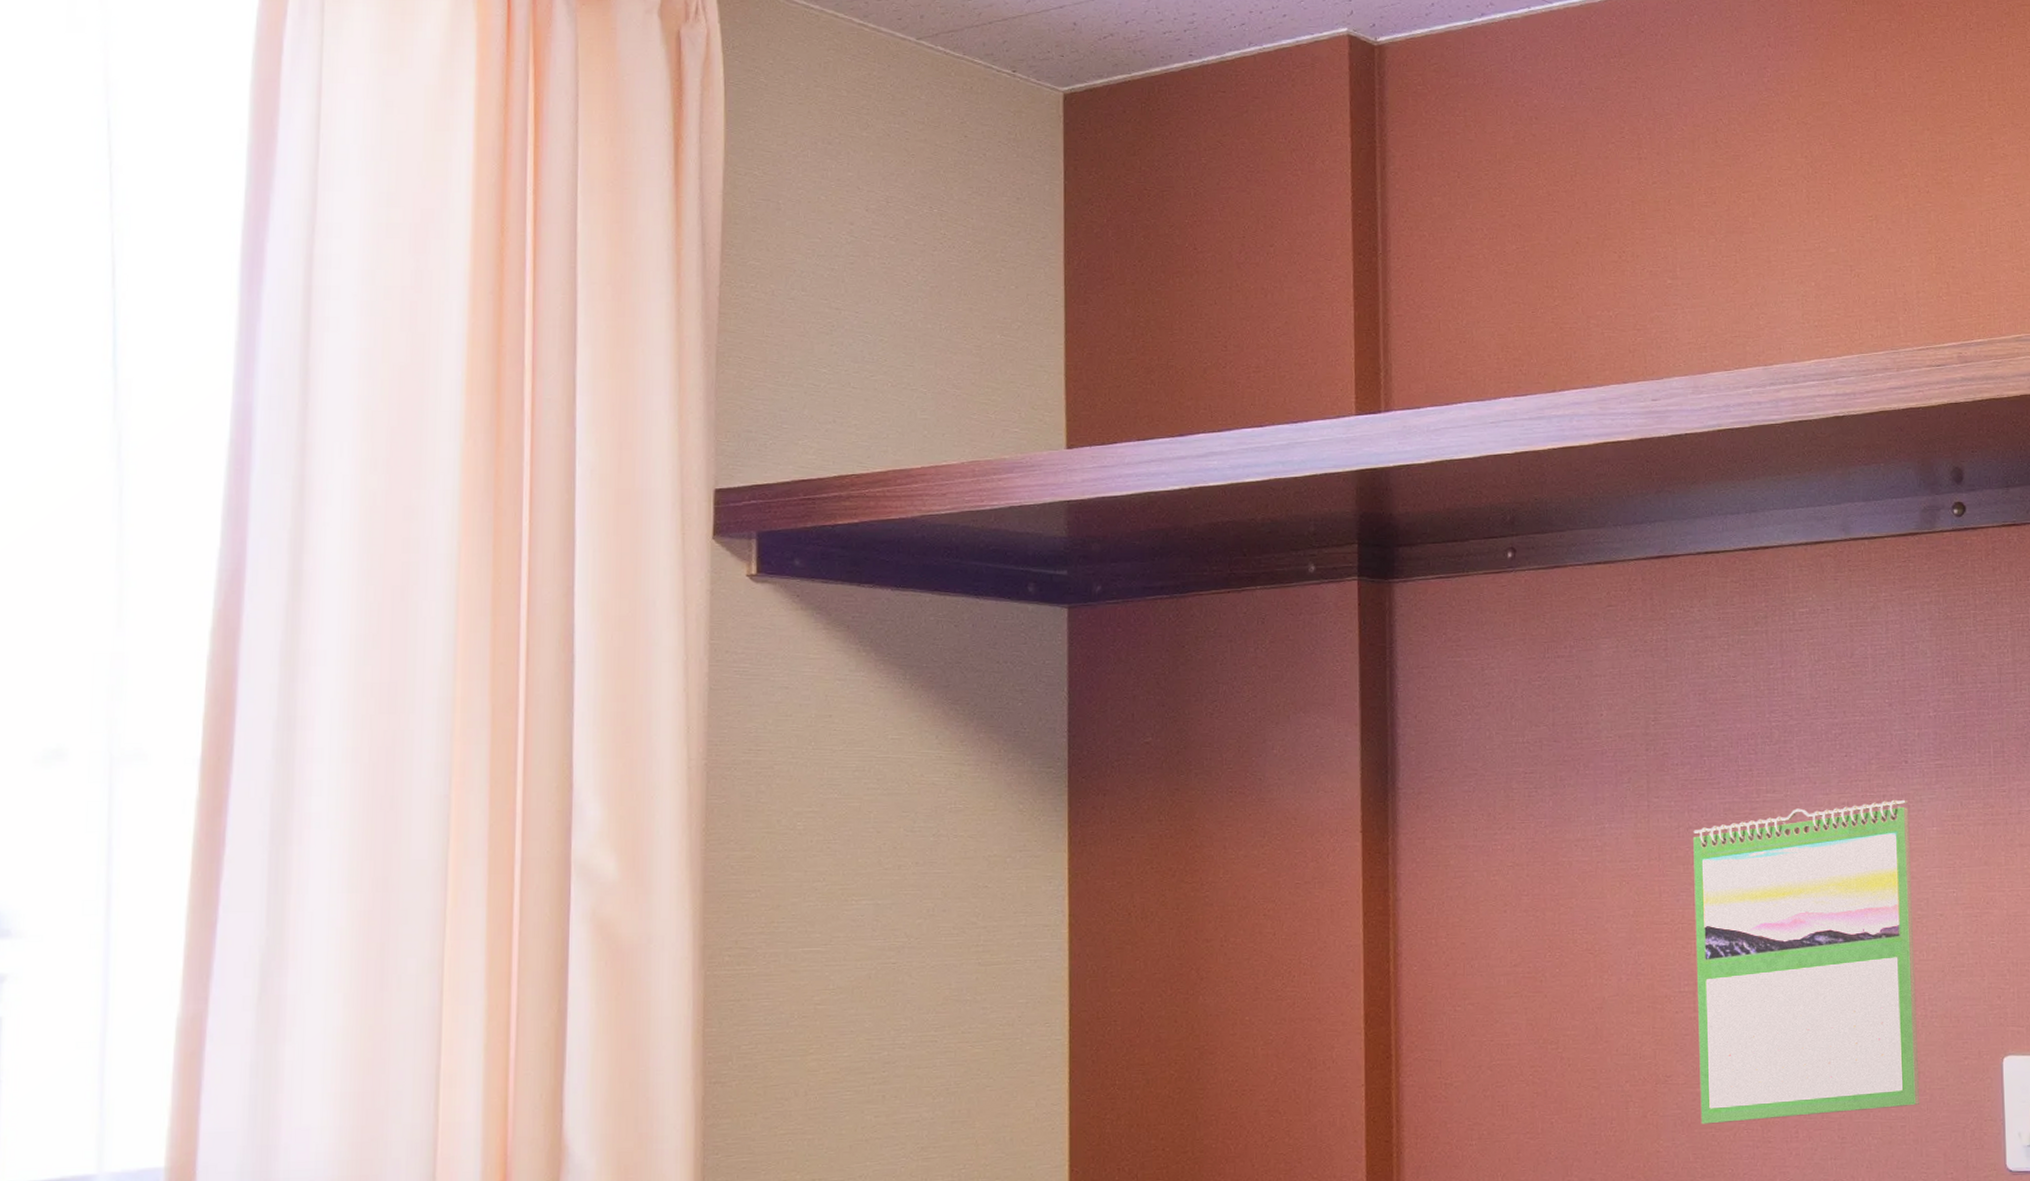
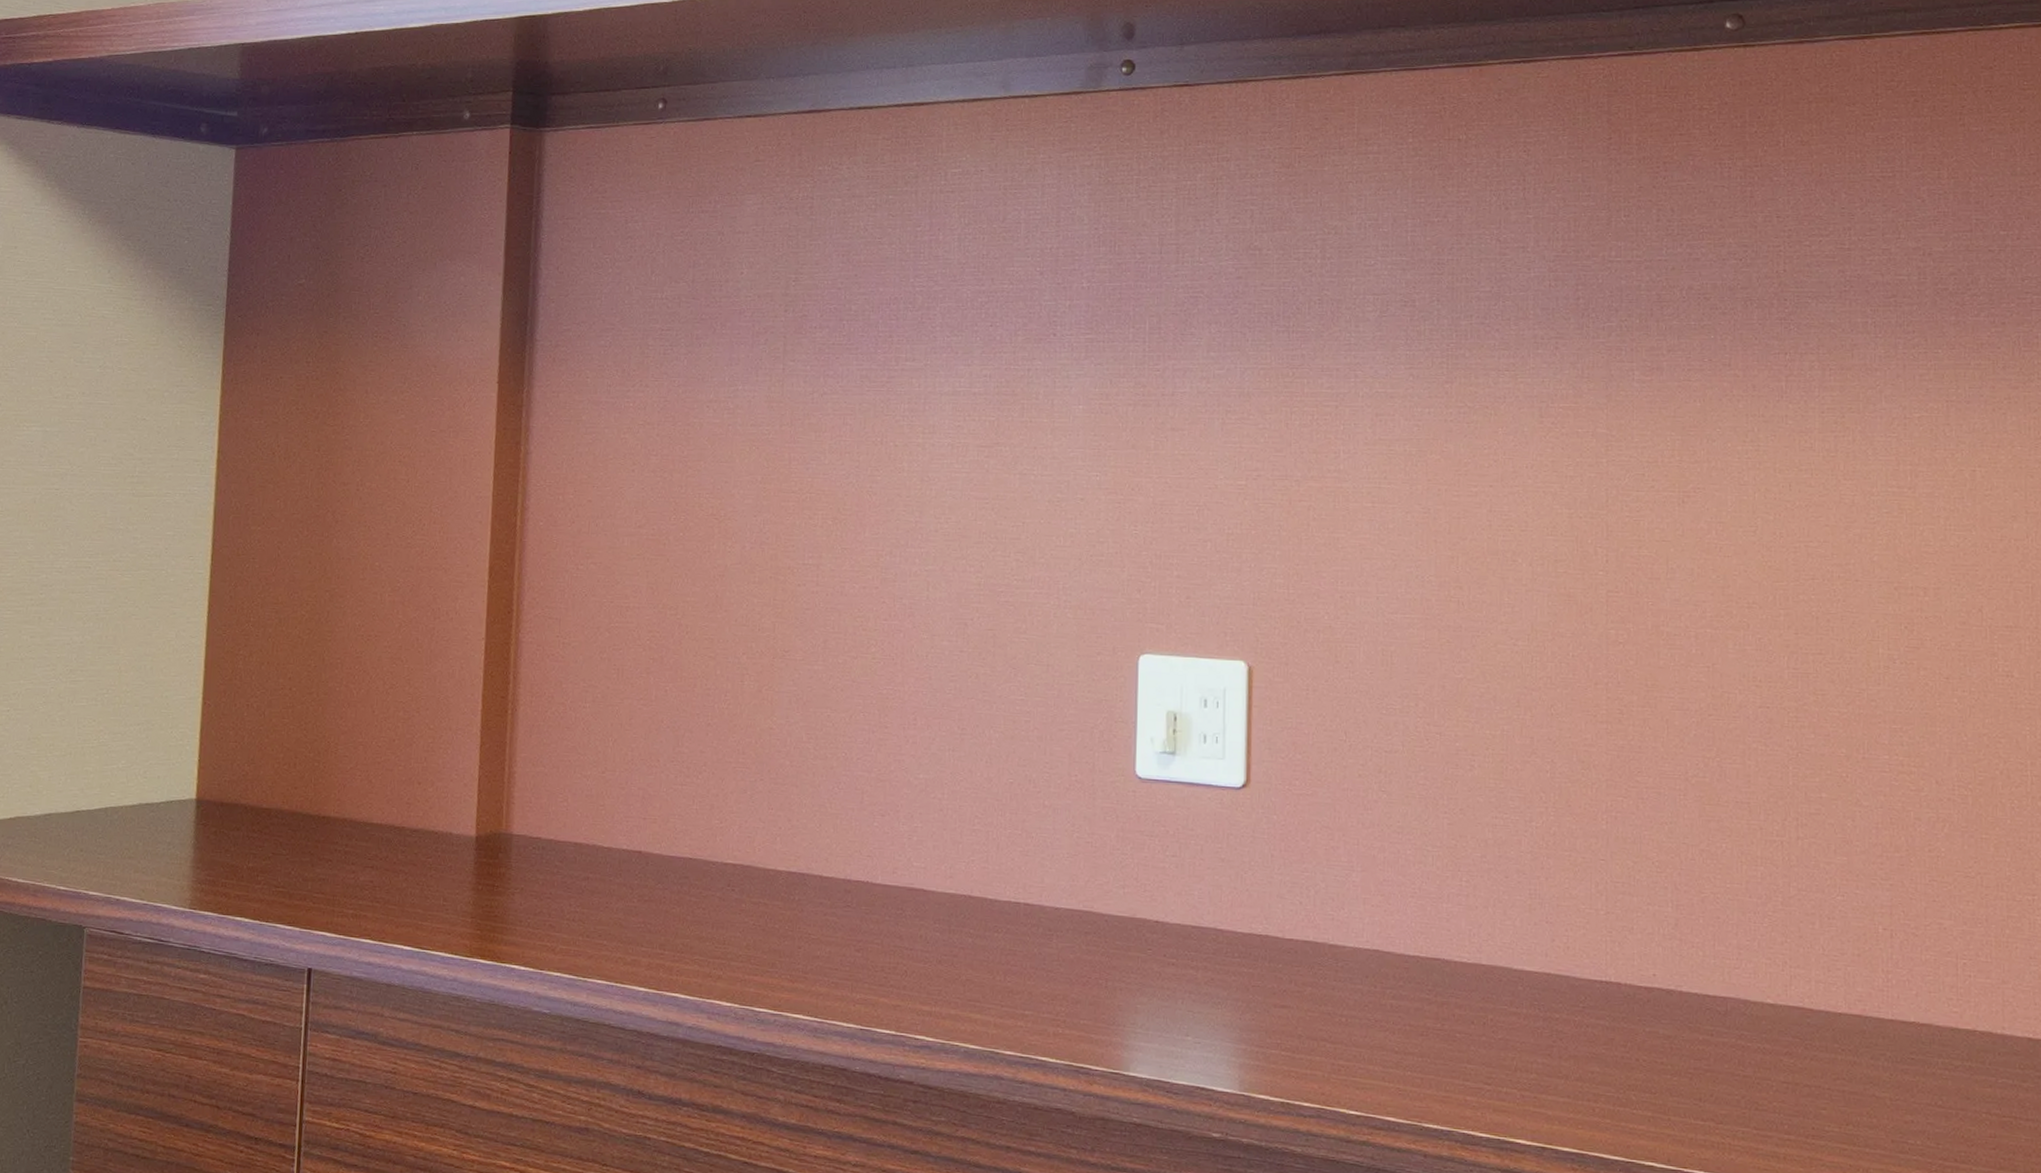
calendar: present [1693,799,1919,1124] -> none [816,374,1054,704]

